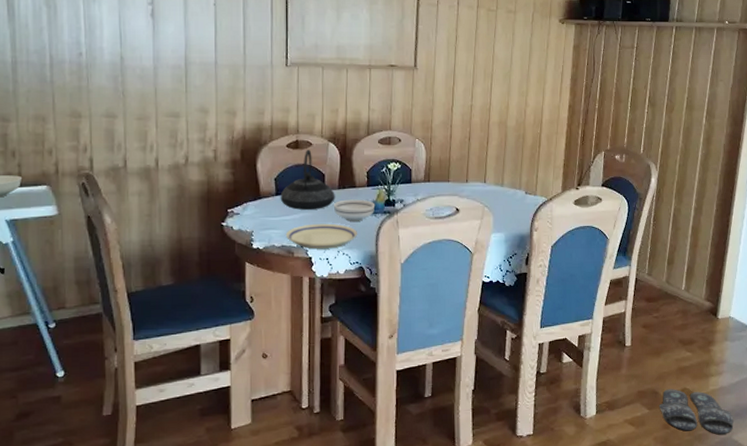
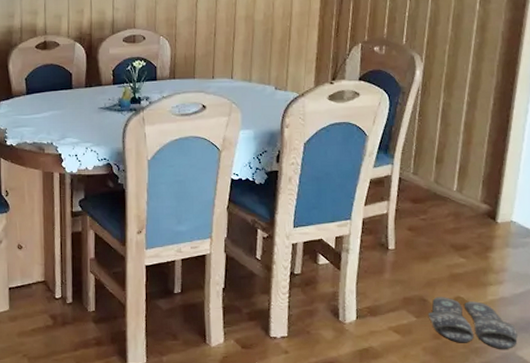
teapot: present [280,150,335,210] -> none [30,50,83,108]
plate: present [285,223,357,249] -> none [36,121,104,146]
bowl: present [333,199,376,222] -> none [80,97,122,119]

